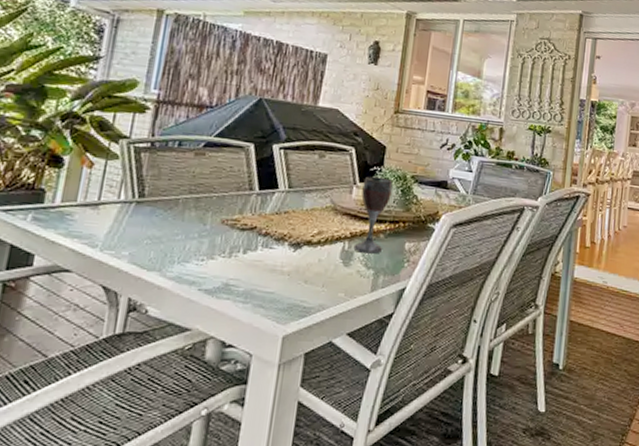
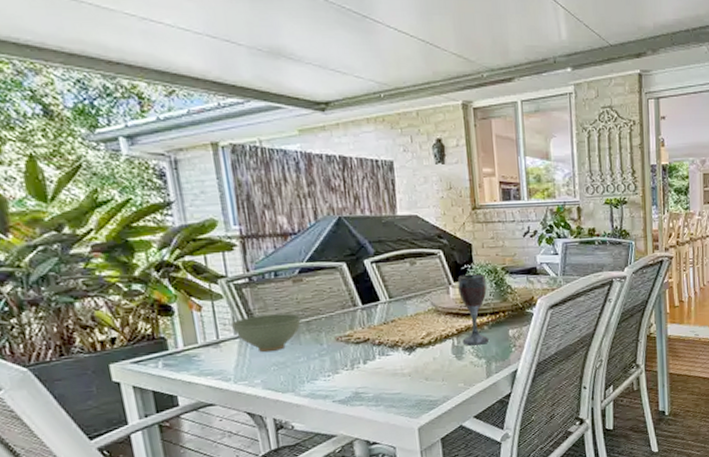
bowl: none [117,182,193,223] -> present [230,313,302,352]

